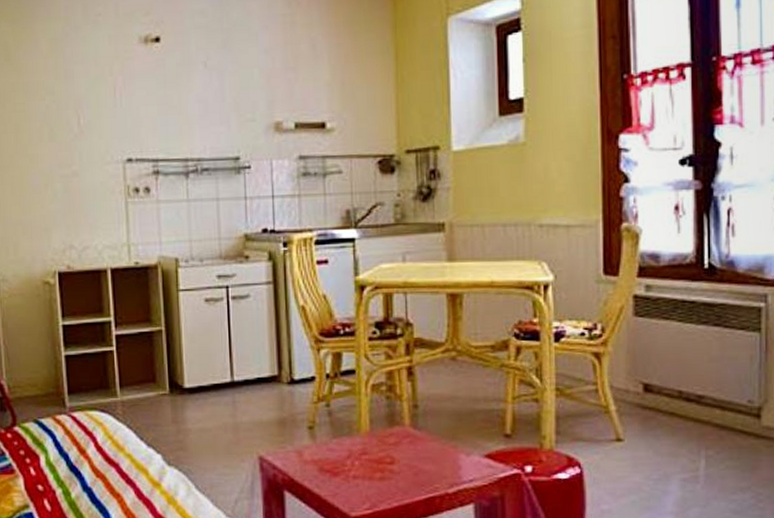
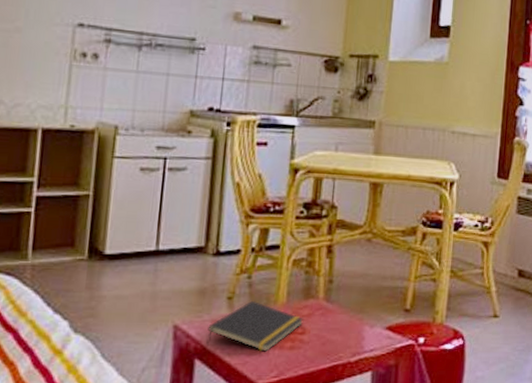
notepad: none [293,429,391,483] -> present [206,300,304,352]

